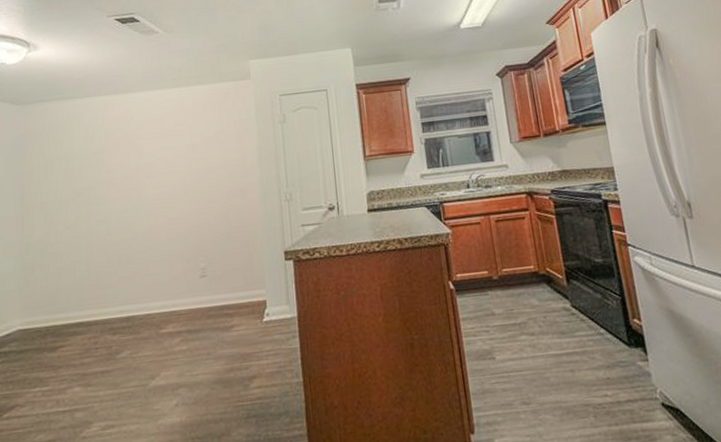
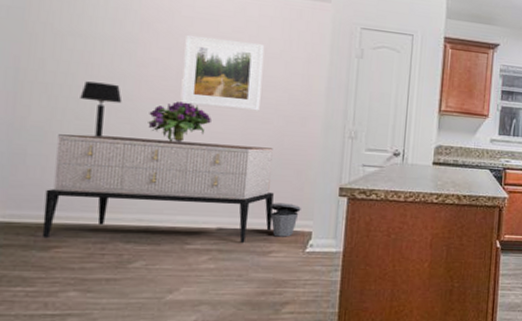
sideboard: none [50,224,229,340] -> present [41,134,274,243]
table lamp: none [68,192,98,241] -> present [80,81,123,137]
bouquet: none [119,196,167,235] -> present [148,101,211,143]
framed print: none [139,131,205,198] -> present [180,34,265,111]
trash can: none [225,275,253,310] -> present [269,203,301,237]

